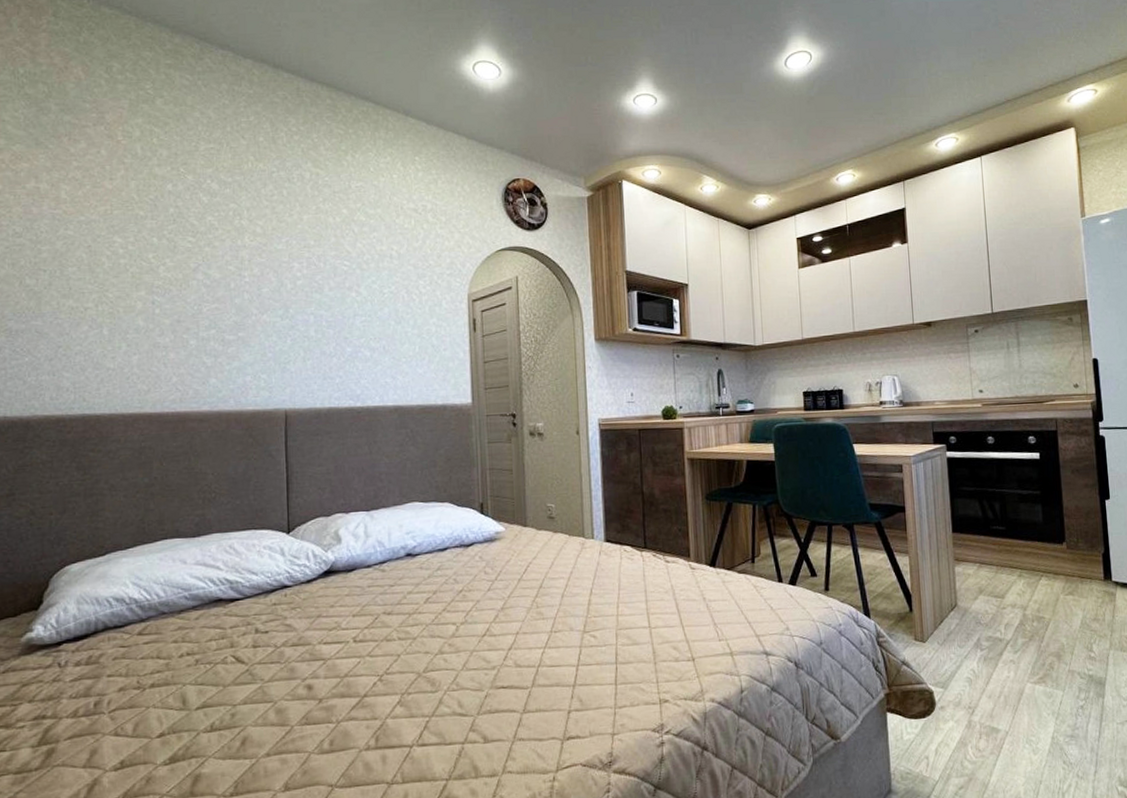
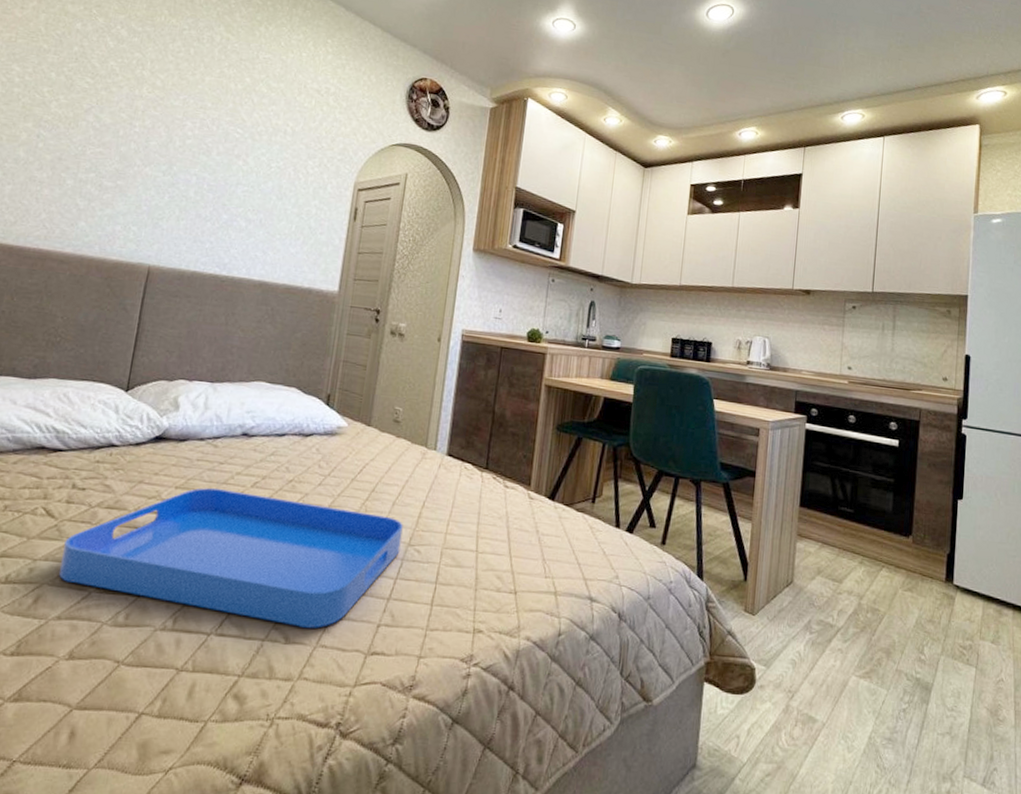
serving tray: none [258,609,577,726] -> present [58,488,403,628]

